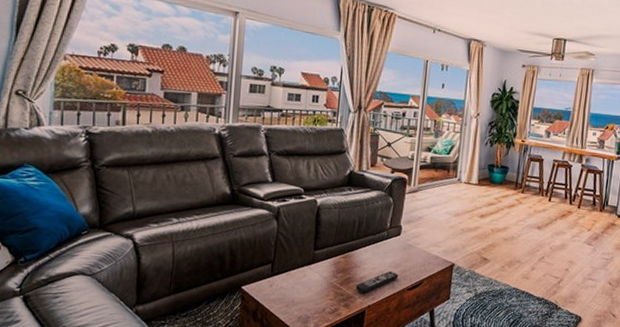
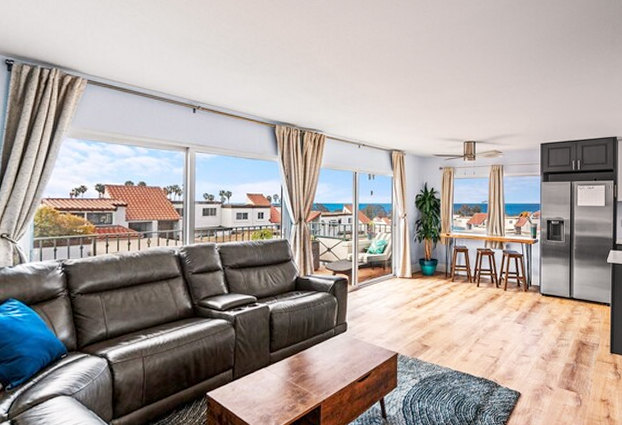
remote control: present [355,271,399,294] -> none [310,366,349,389]

